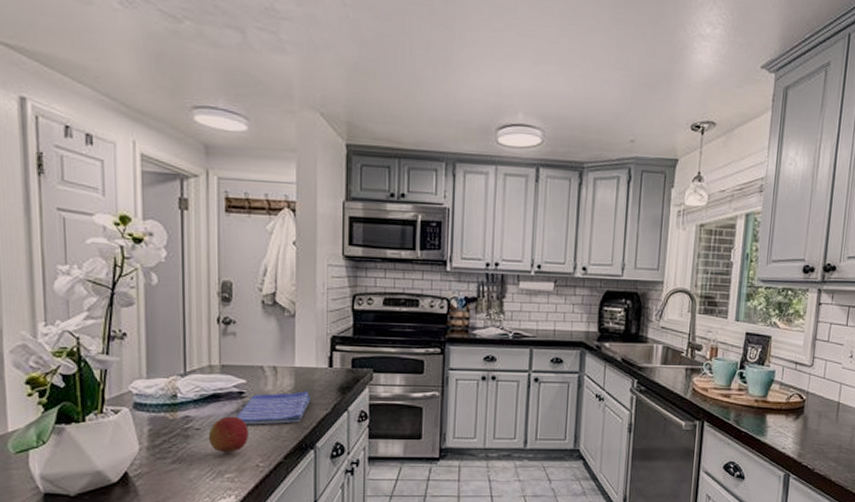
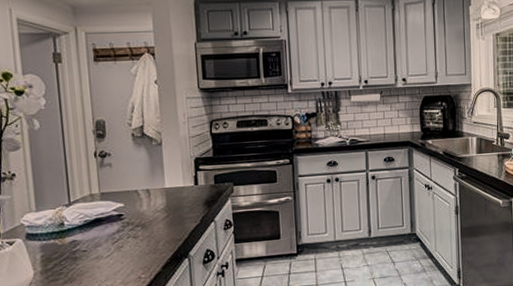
apple: present [208,416,248,453] -> none [94,236,130,270]
dish towel: present [236,391,311,425] -> none [117,208,181,243]

